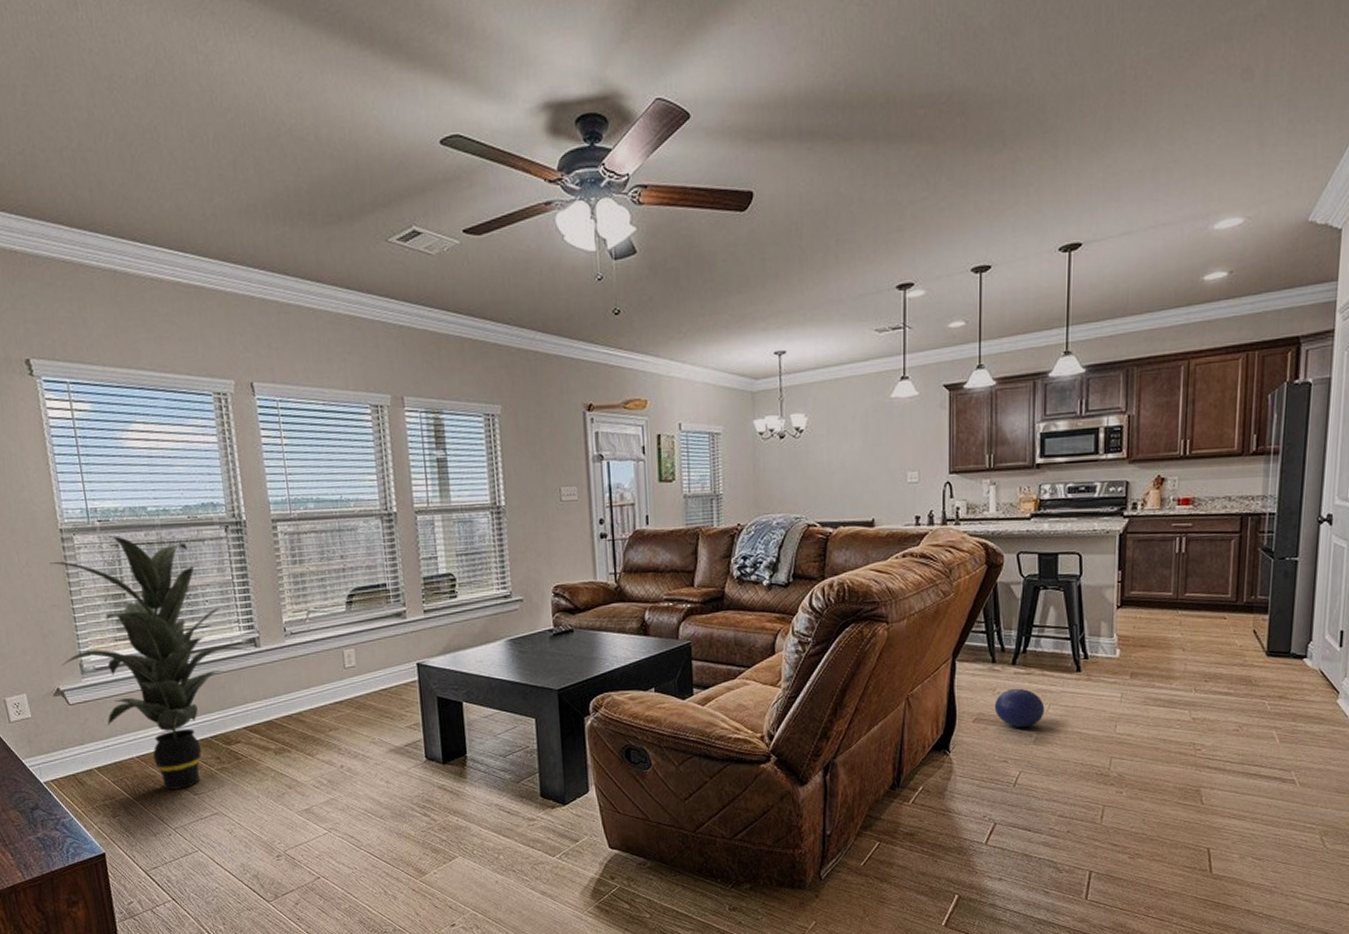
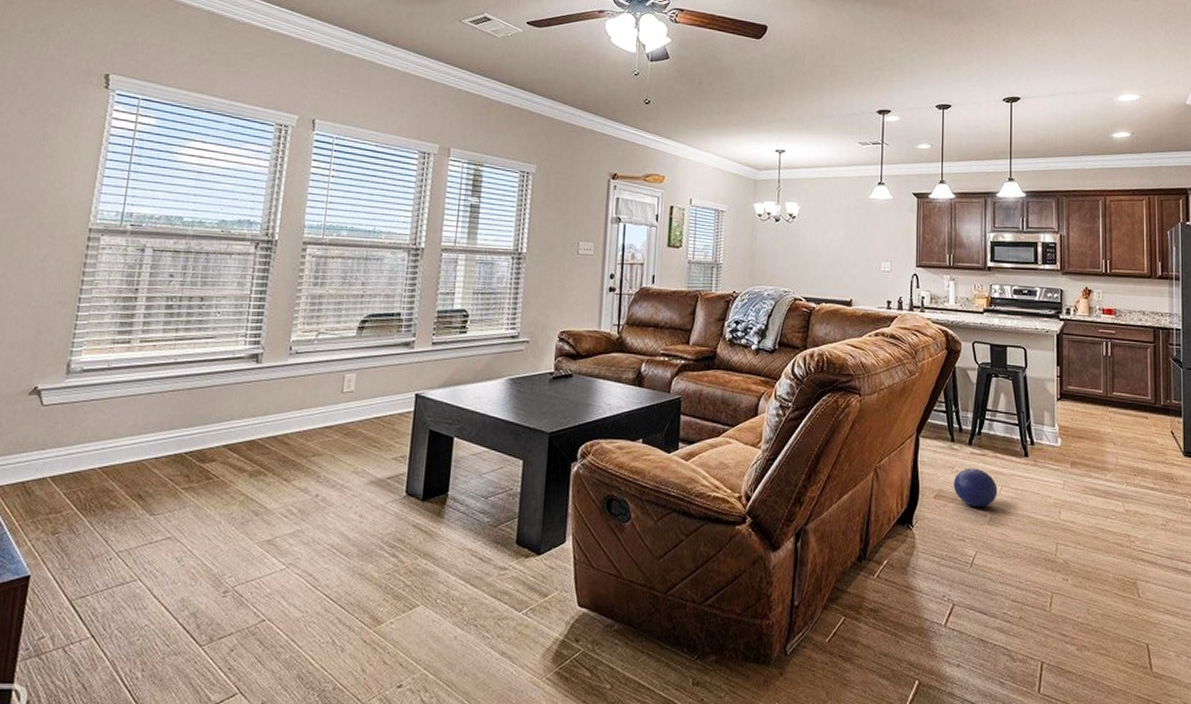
indoor plant: present [49,535,251,790] -> none [47,239,252,508]

